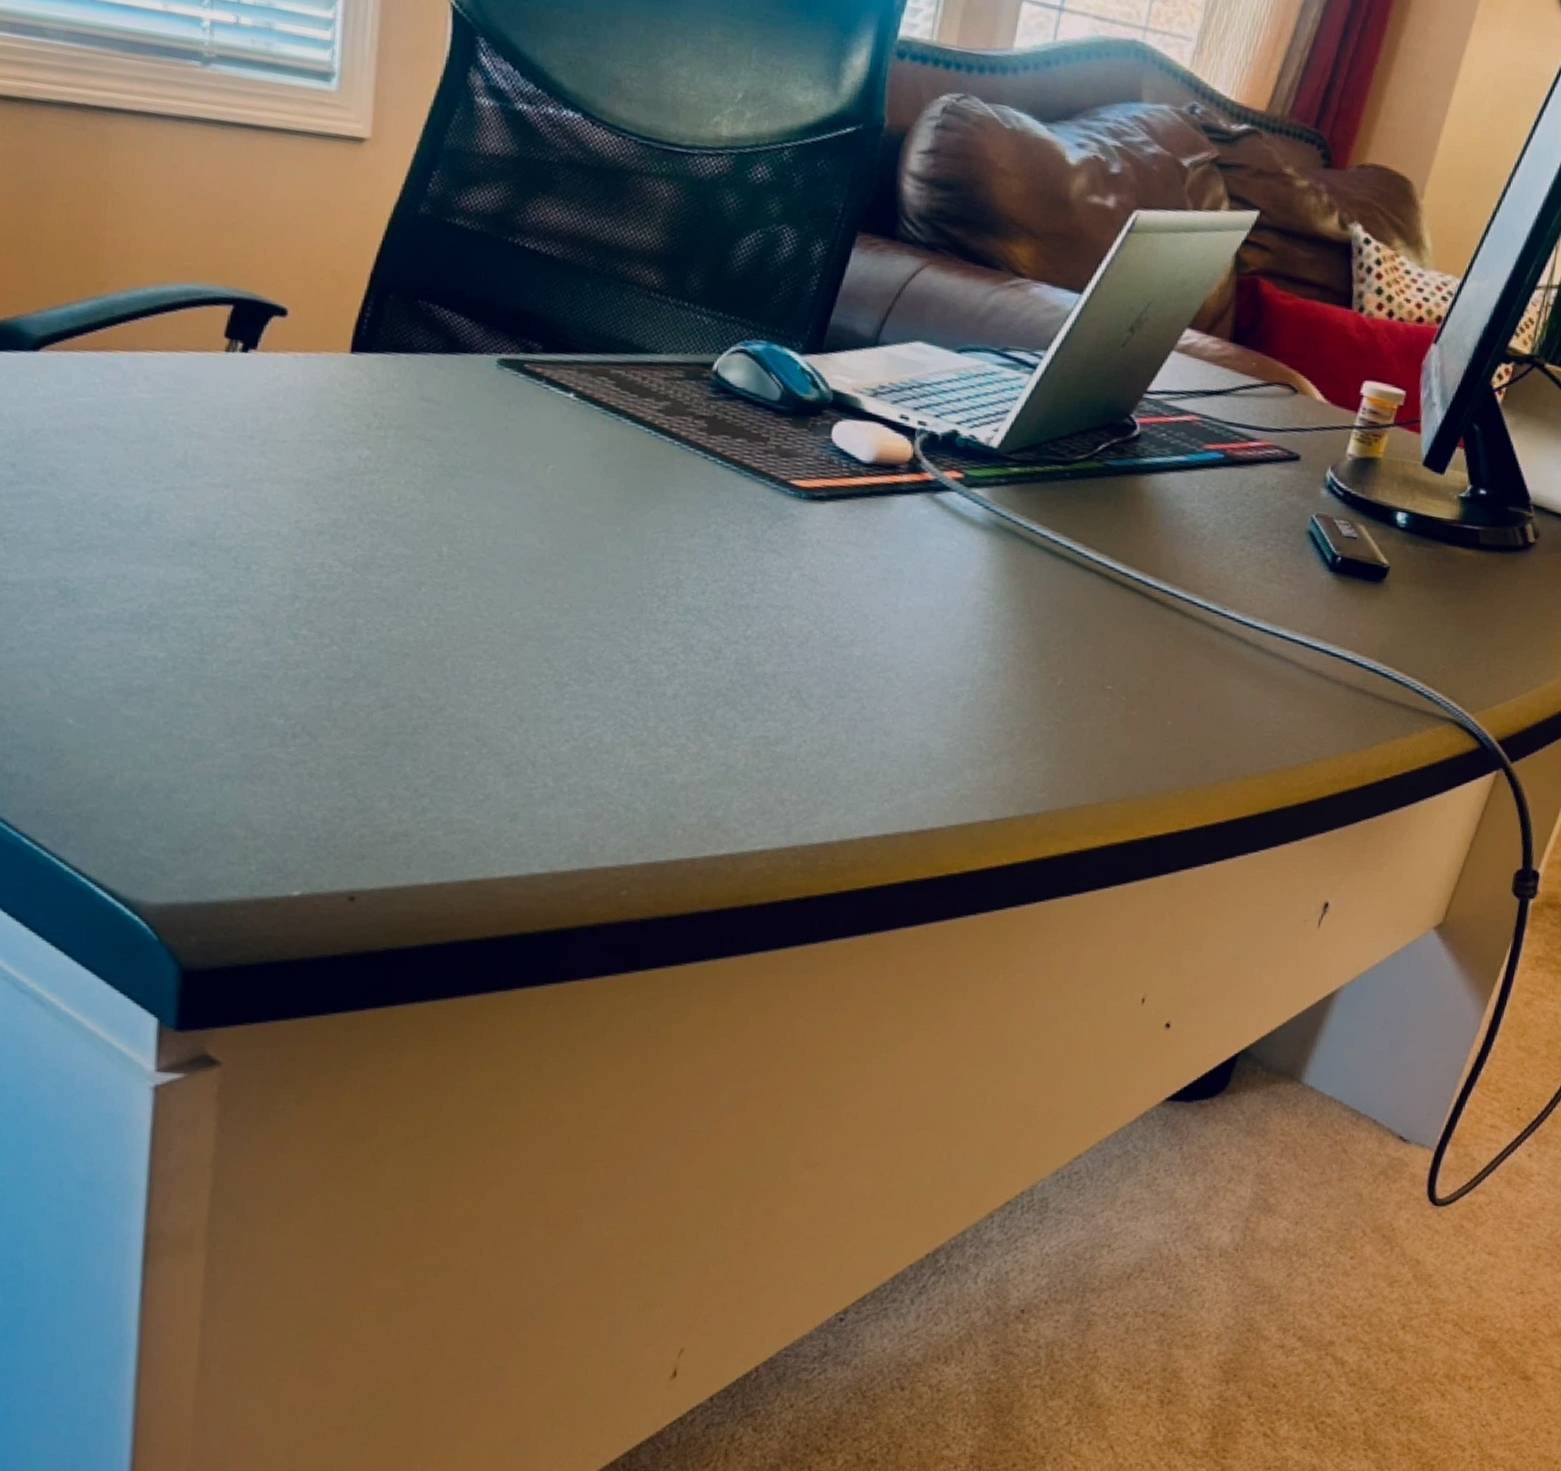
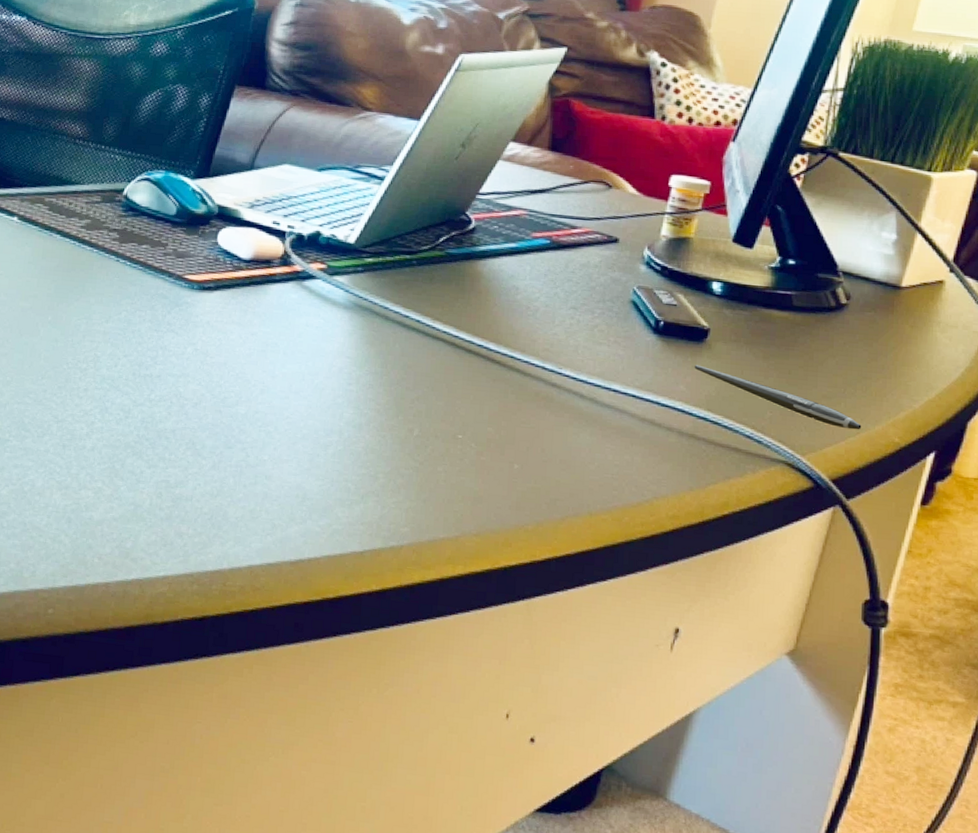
pen: none [1369,609,1535,686] -> present [694,365,862,430]

